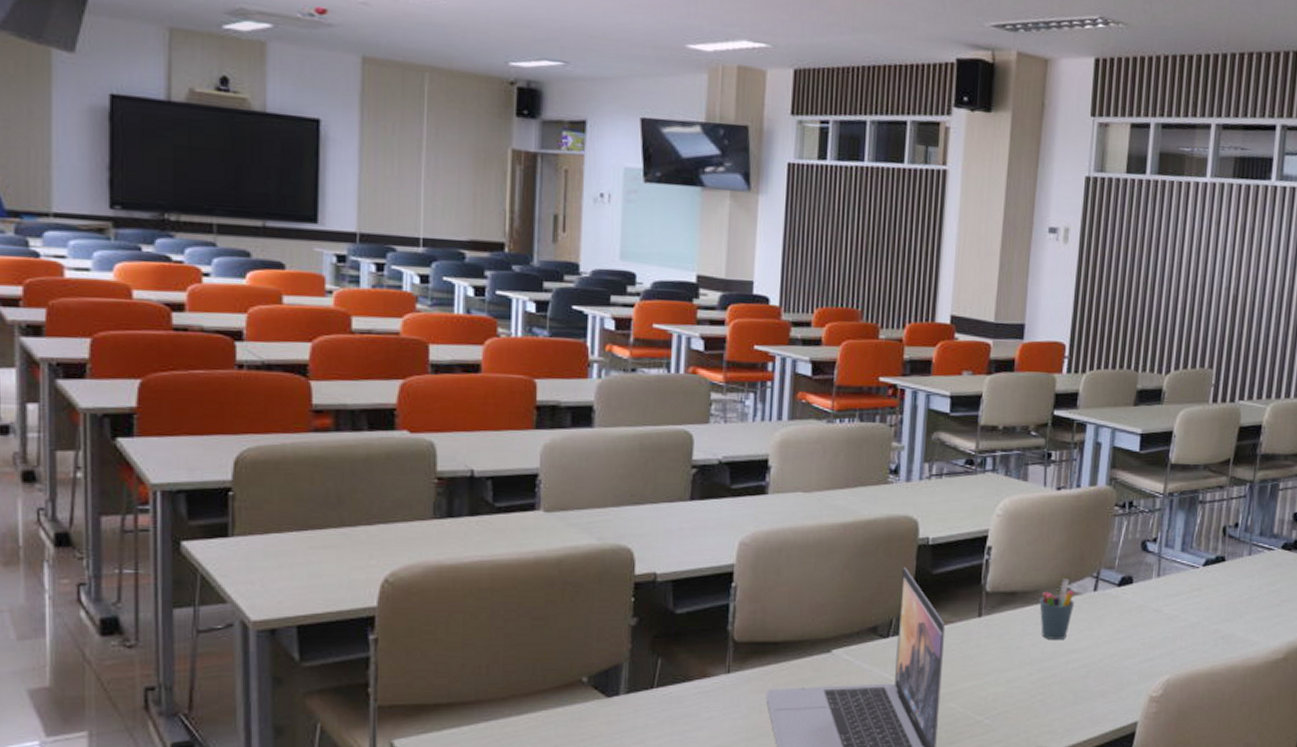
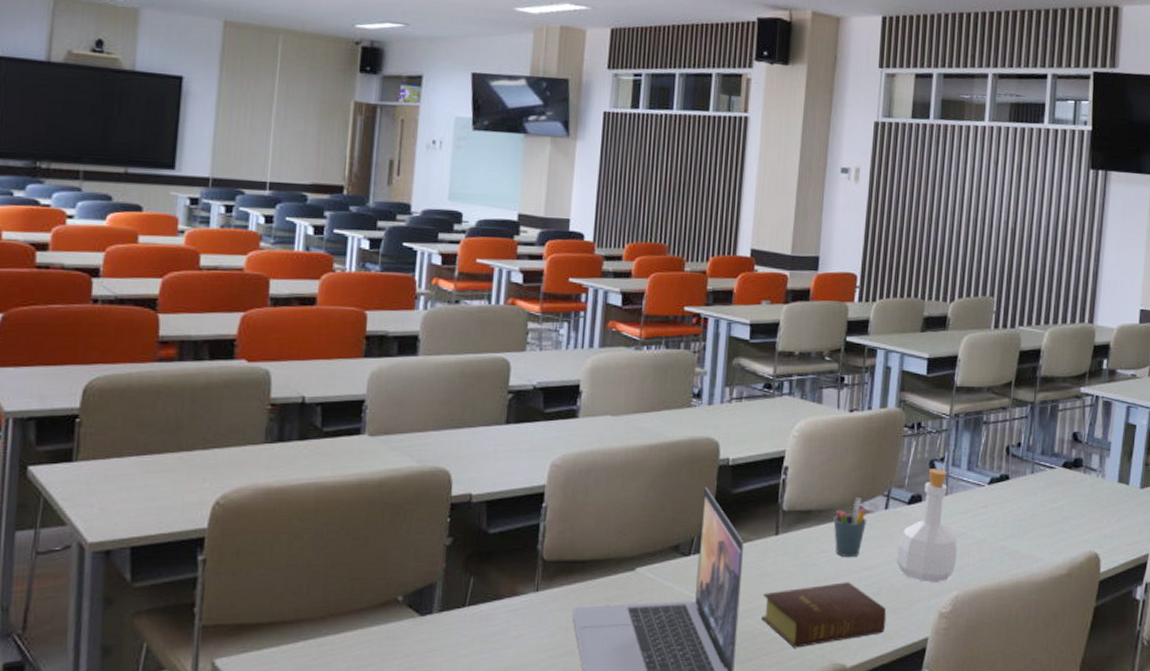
bible: none [963,665,1095,732] -> present [760,582,887,648]
bottle: none [1105,550,1170,666] -> present [896,469,958,583]

